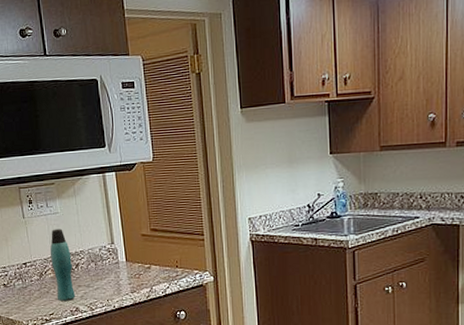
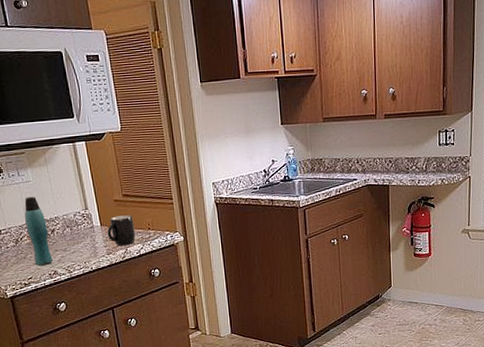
mug: none [132,250,162,284] -> present [107,214,136,246]

